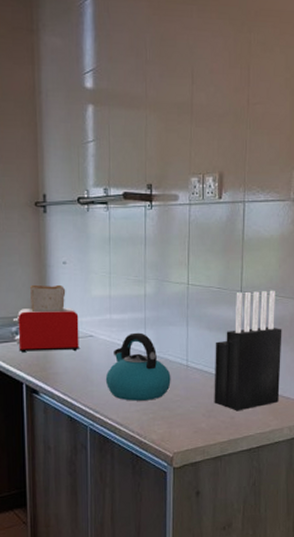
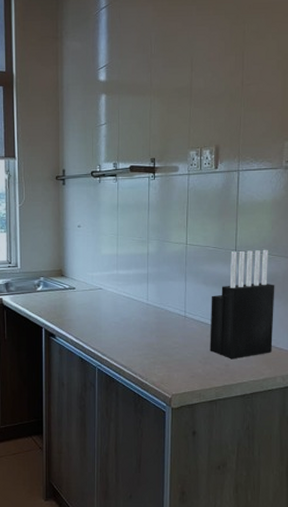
toaster: present [14,284,79,353] -> none [36,244,90,302]
kettle: present [105,332,171,401] -> none [112,286,170,346]

